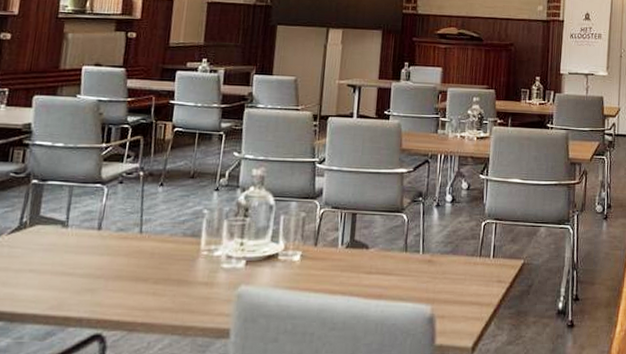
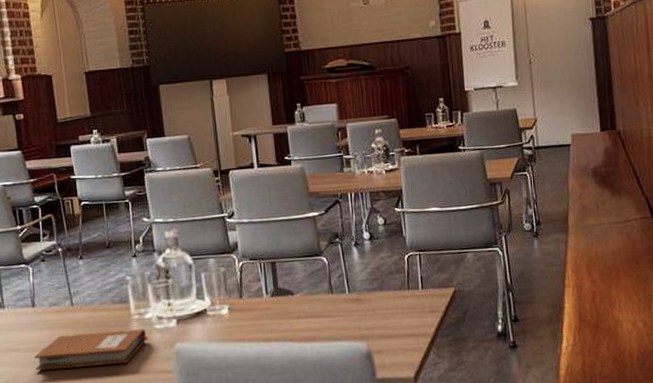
notebook: none [85,263,213,302] -> present [34,329,149,371]

